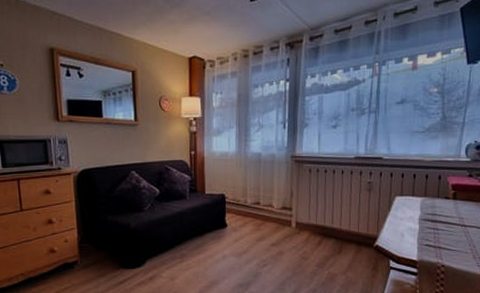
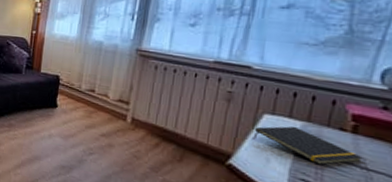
notepad: none [390,202,461,230] -> present [253,126,363,165]

